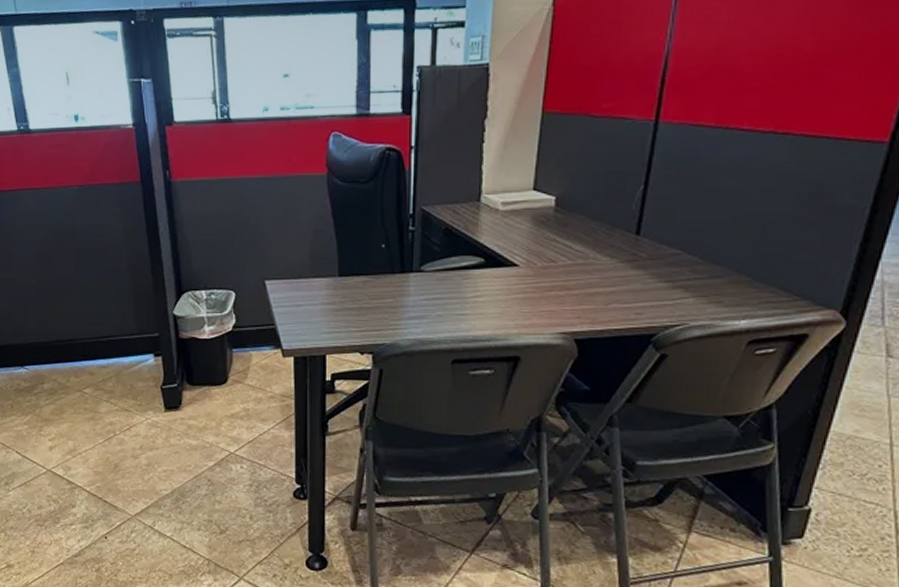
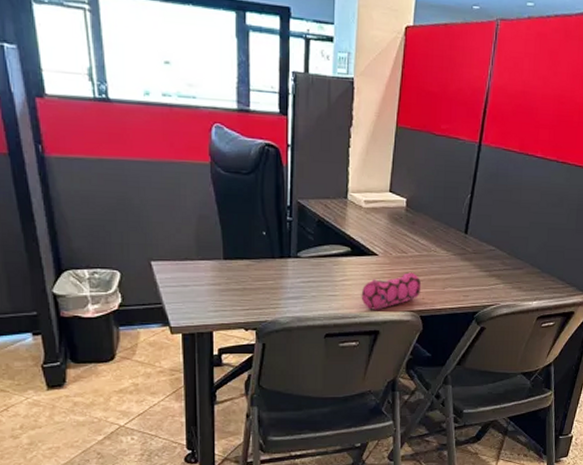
pencil case: none [497,285,576,332] -> present [361,272,422,310]

